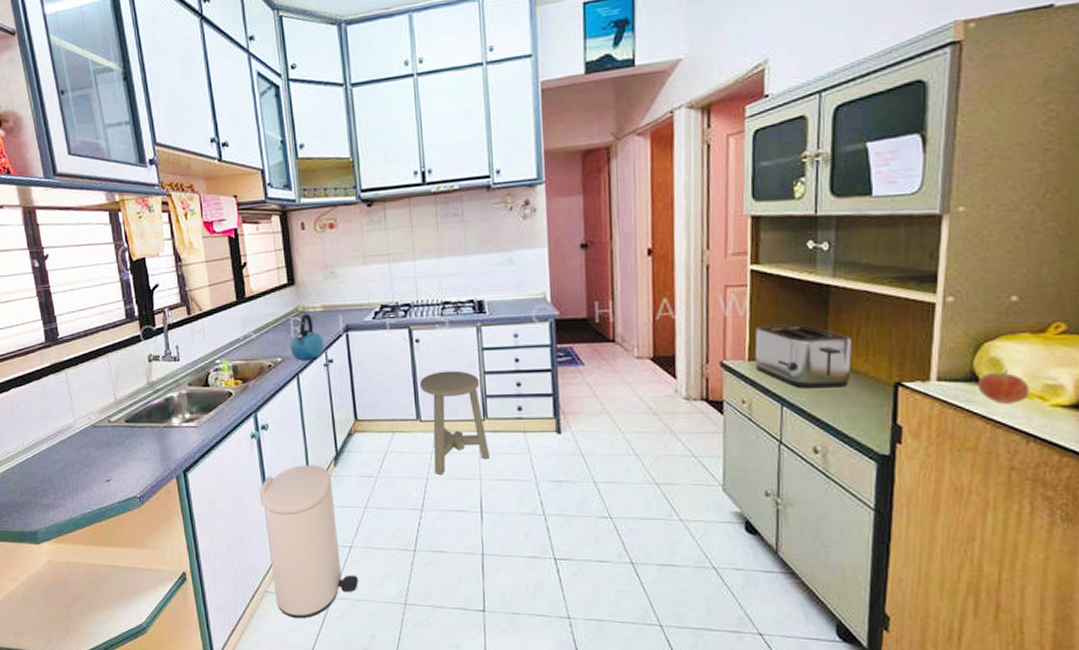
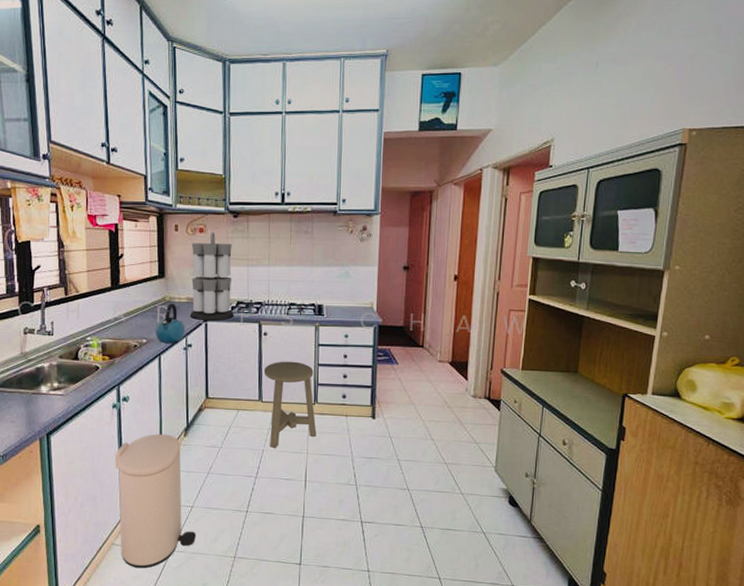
spice rack: none [321,226,379,331] -> present [190,231,234,321]
toaster: present [754,324,851,389] -> none [526,343,596,395]
fruit: present [977,370,1030,405] -> none [678,389,713,416]

